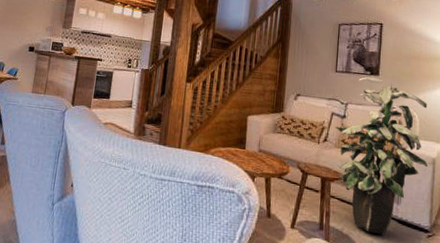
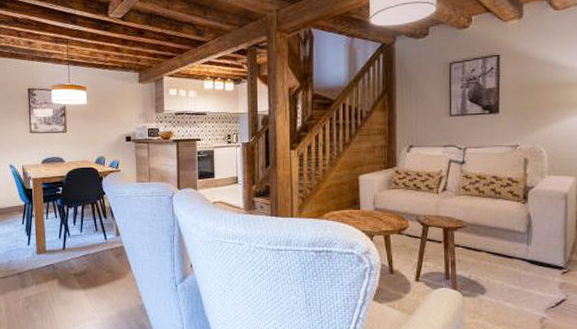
indoor plant: present [335,76,428,235] -> none [453,115,559,277]

